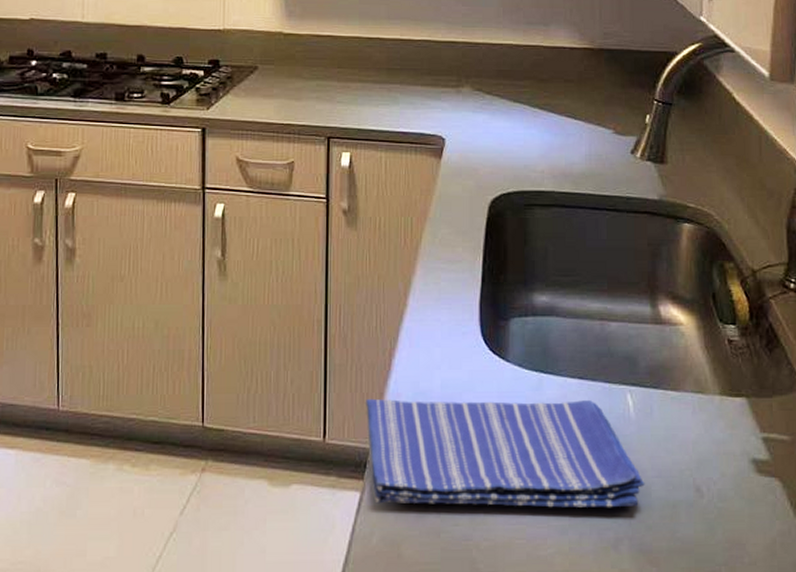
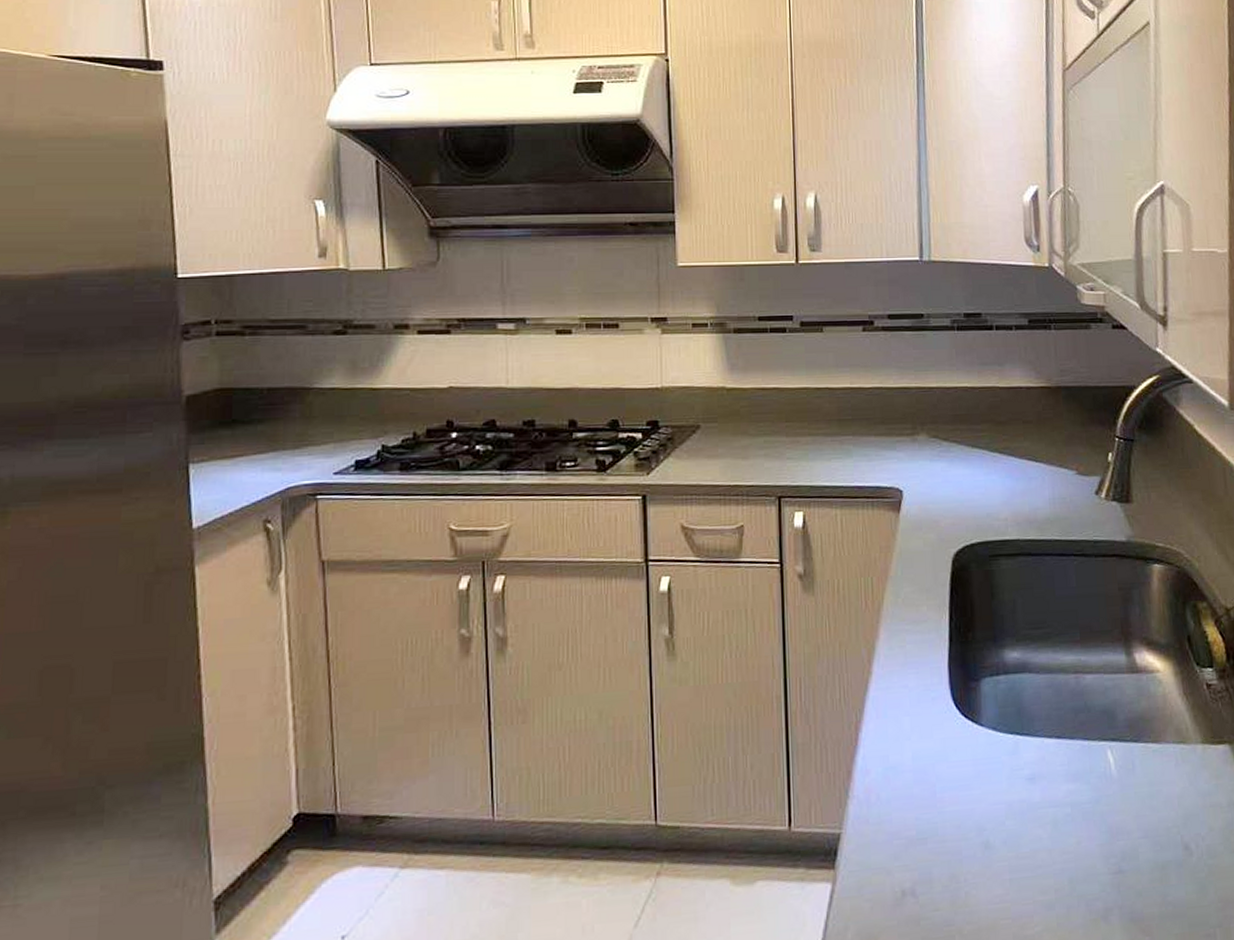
dish towel: present [365,398,645,508] -> none [831,760,1132,894]

